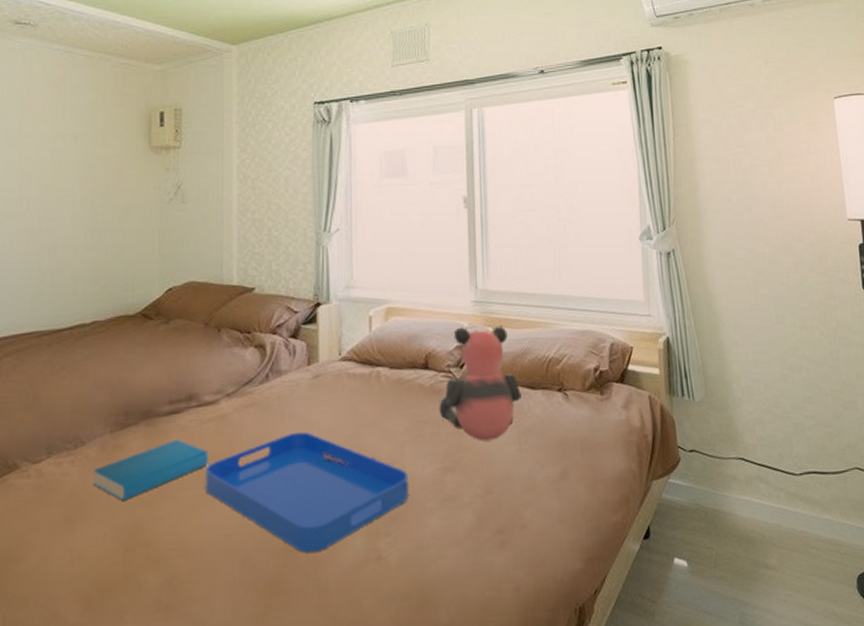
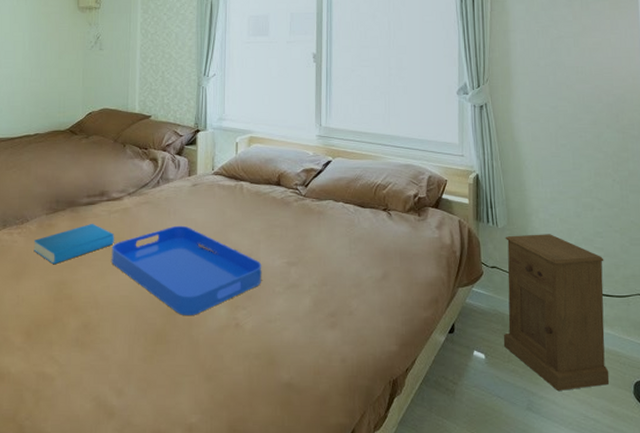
bear: present [438,326,523,441] -> none [287,155,354,245]
nightstand: none [703,404,830,596] -> present [503,234,610,390]

